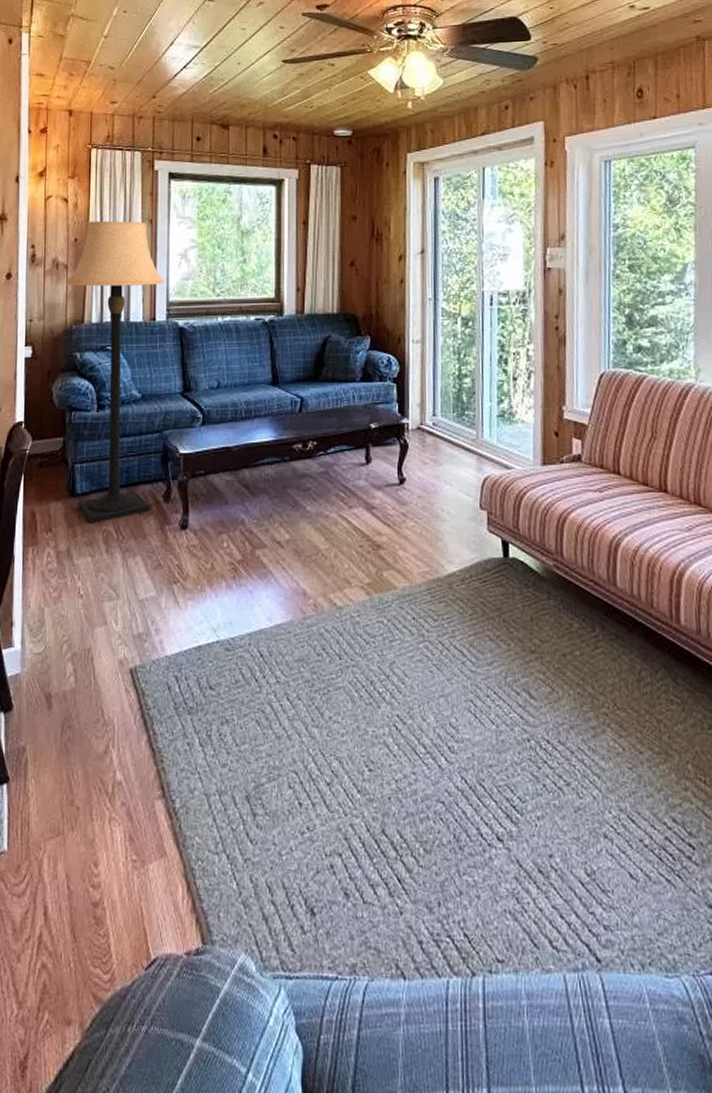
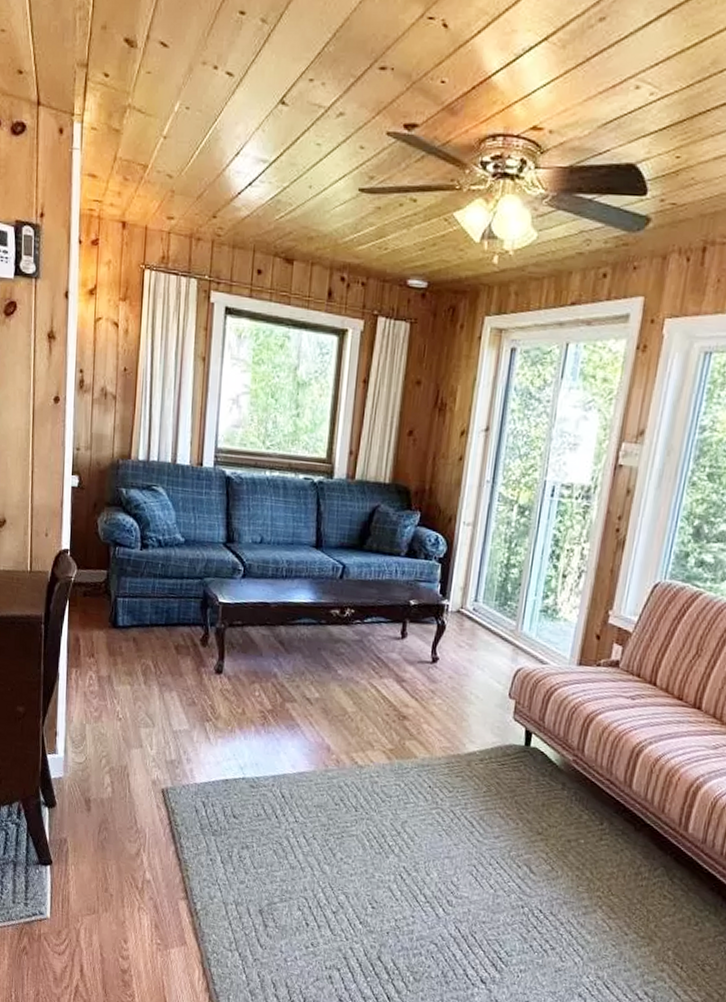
lamp: present [65,220,165,523] -> none [113,350,215,656]

